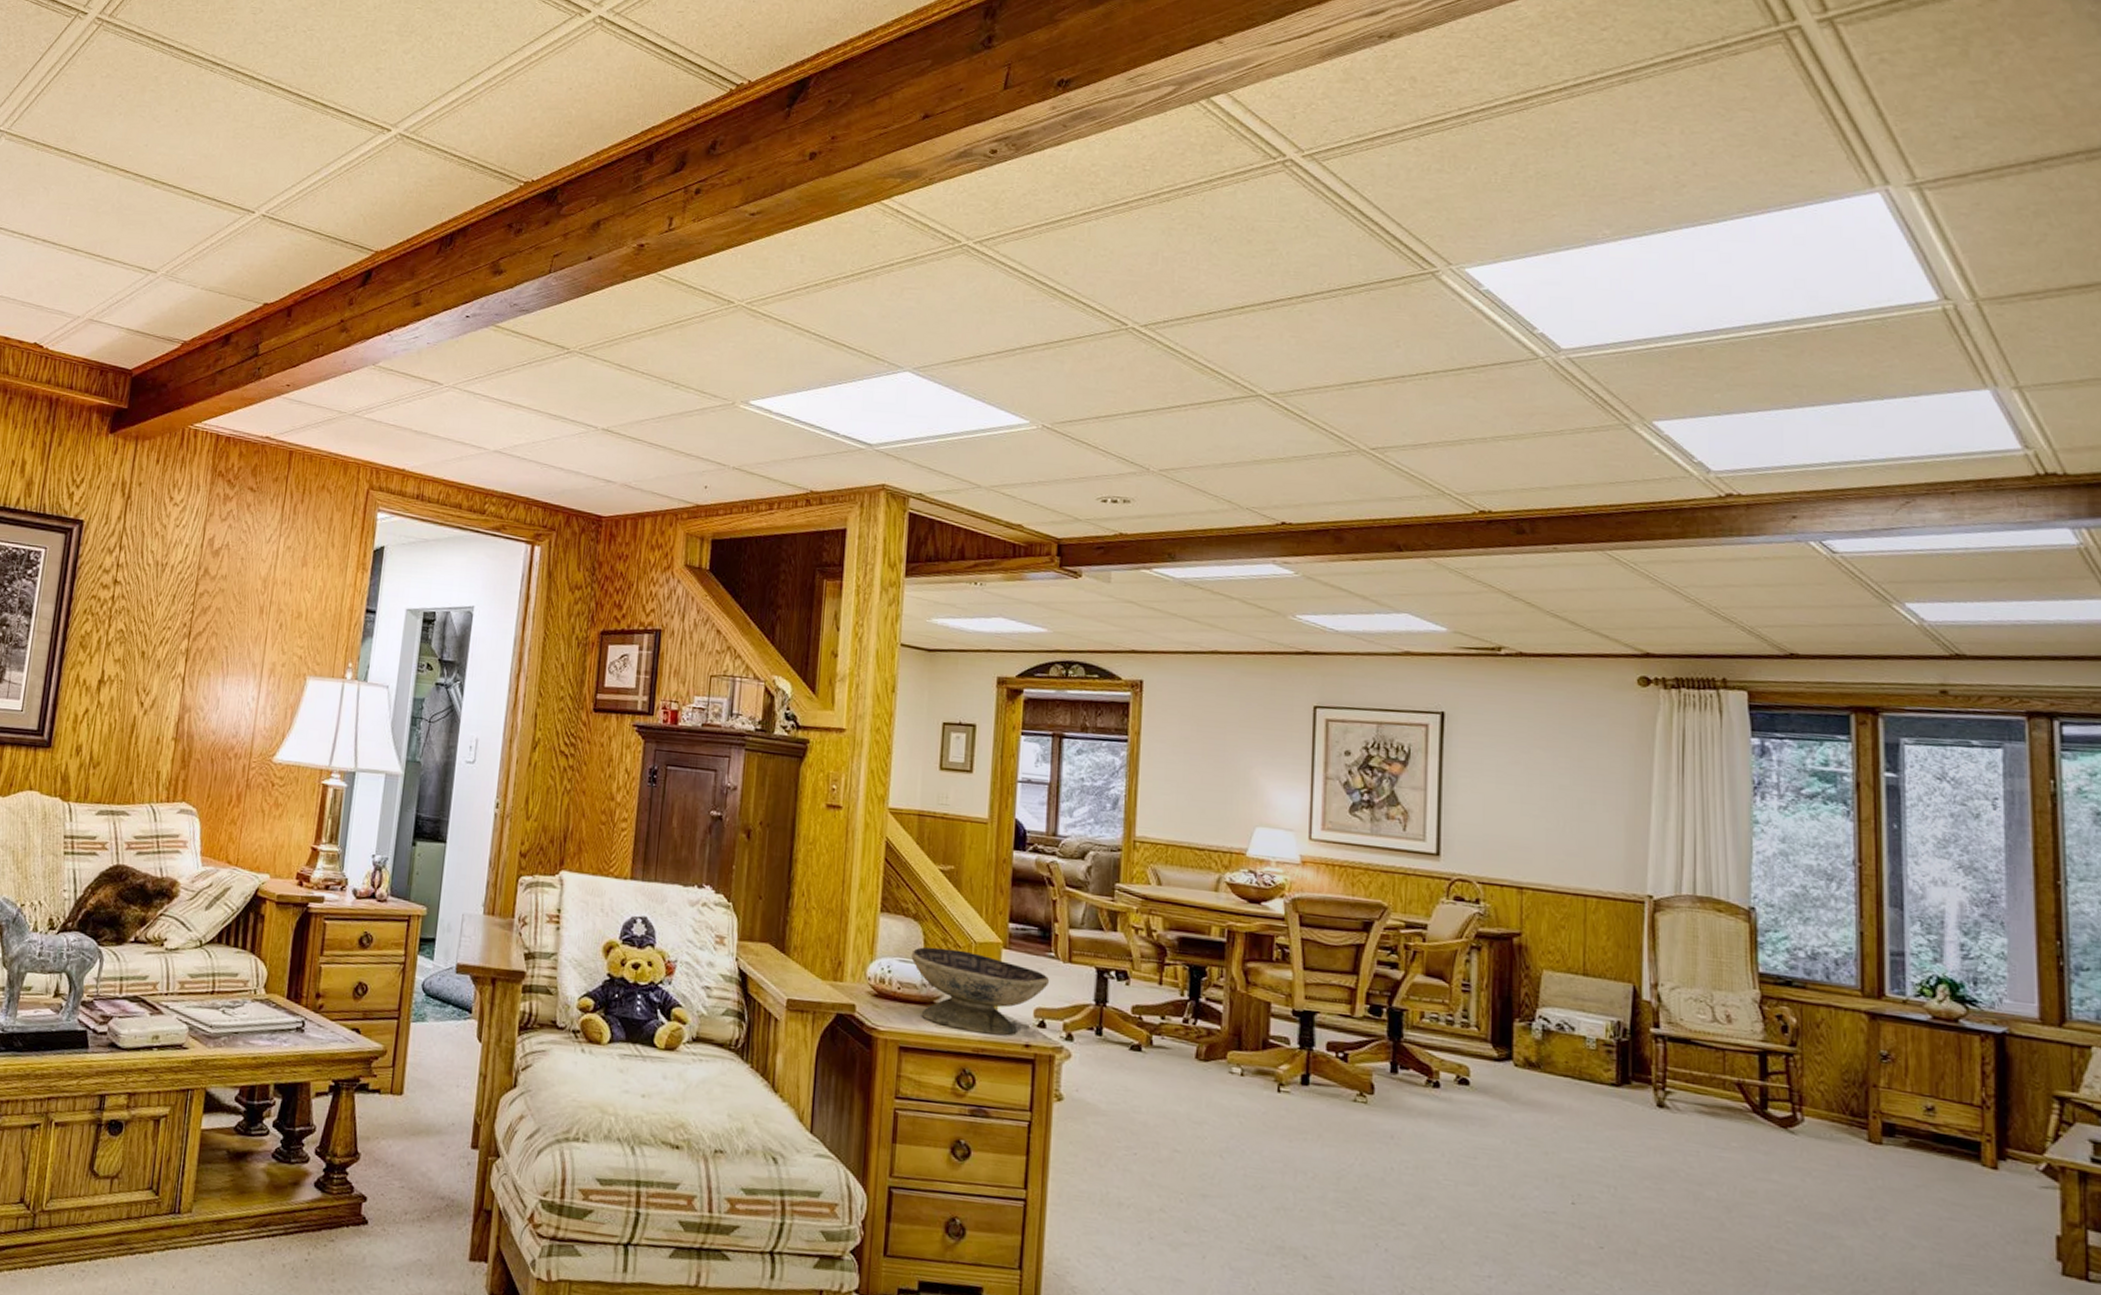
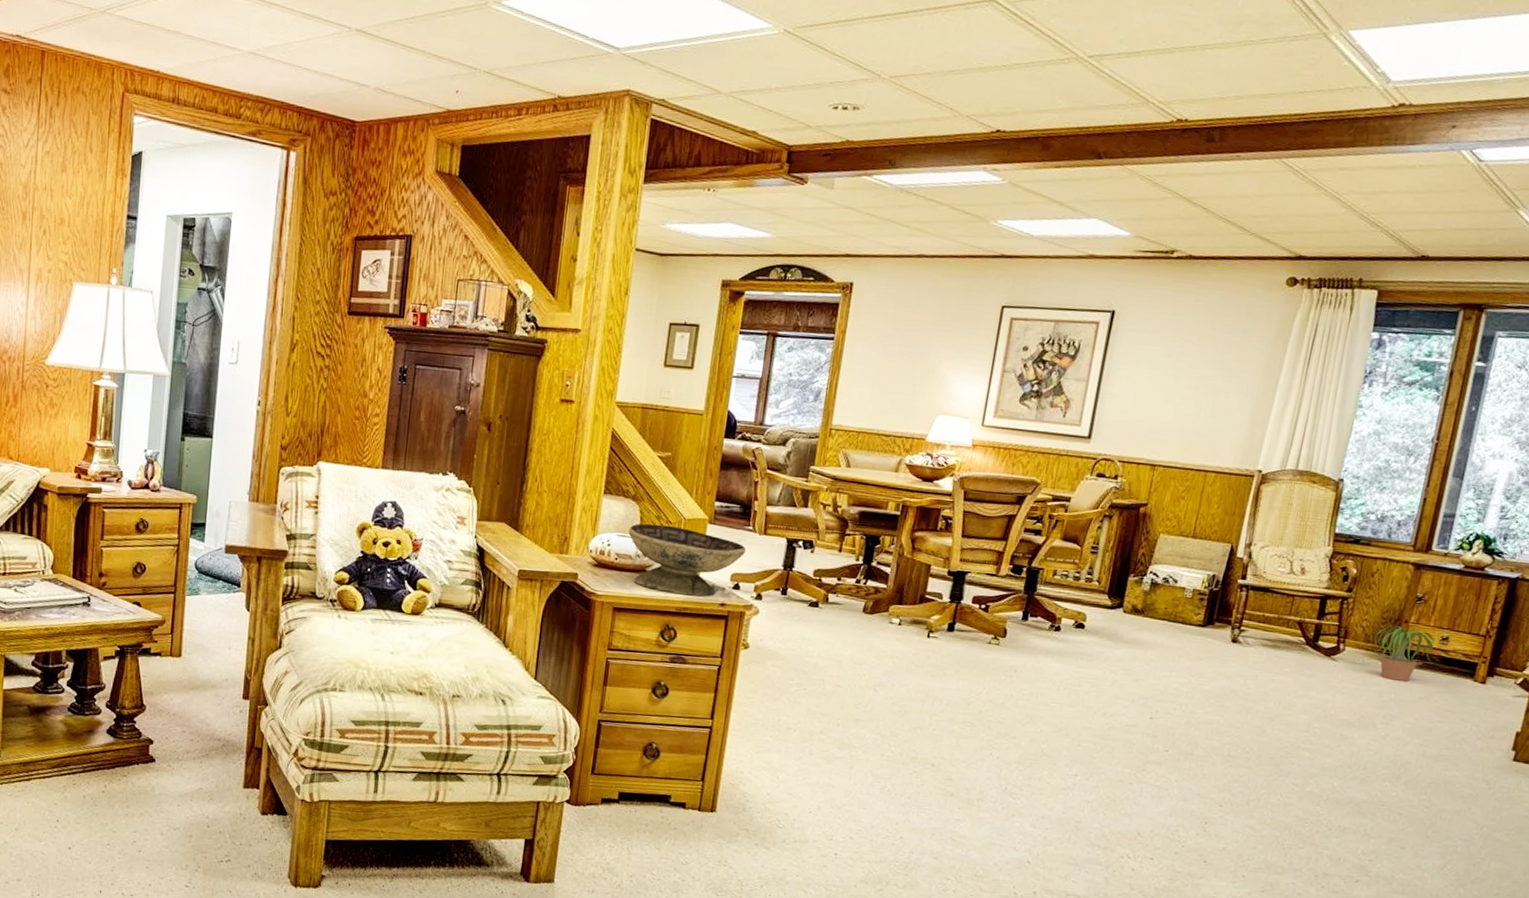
potted plant: none [1838,1091,1928,1165] -> present [1371,626,1438,683]

